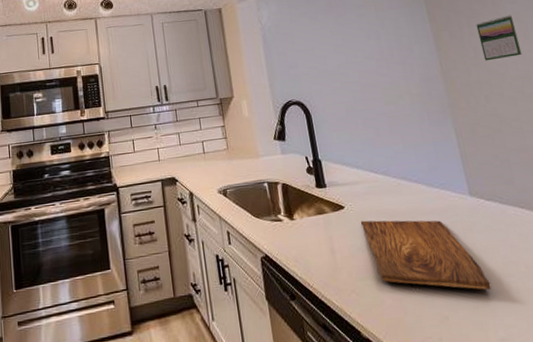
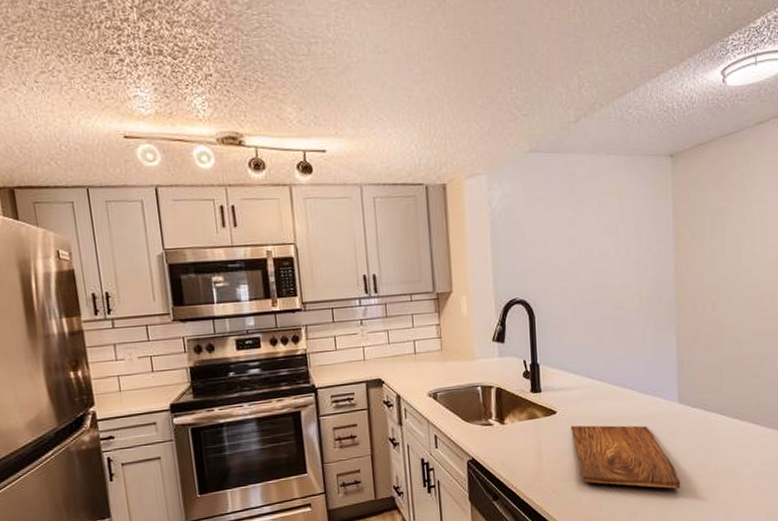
calendar: present [476,15,522,61] -> none [719,216,758,266]

